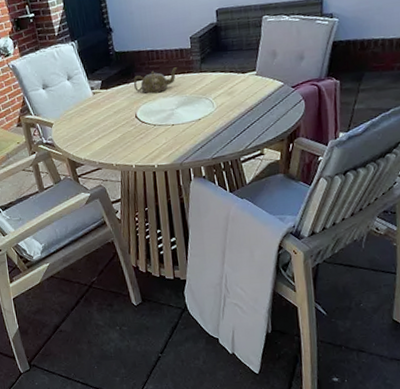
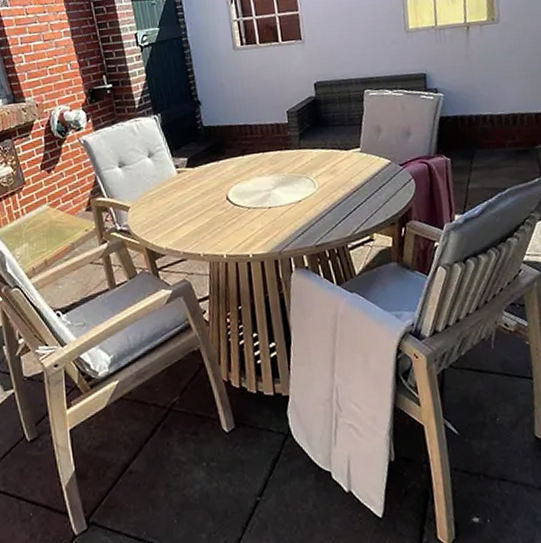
teapot: present [134,67,178,94] -> none [225,143,274,173]

